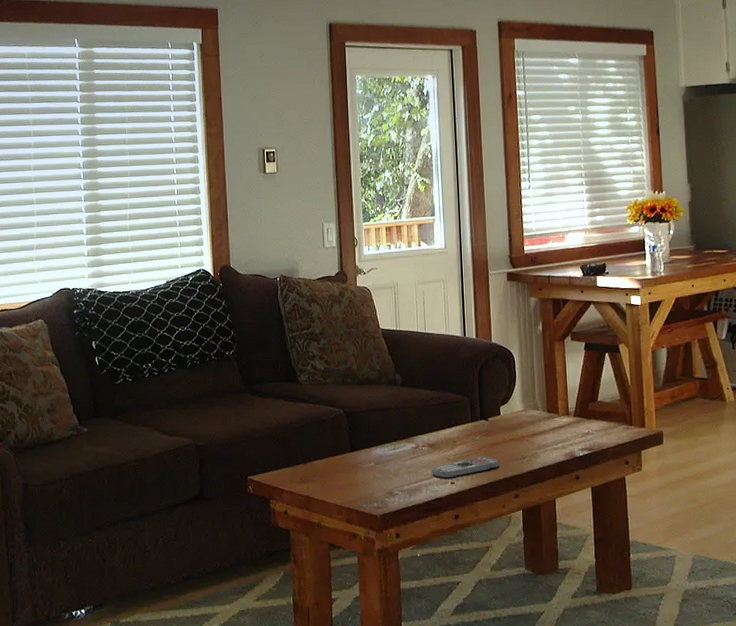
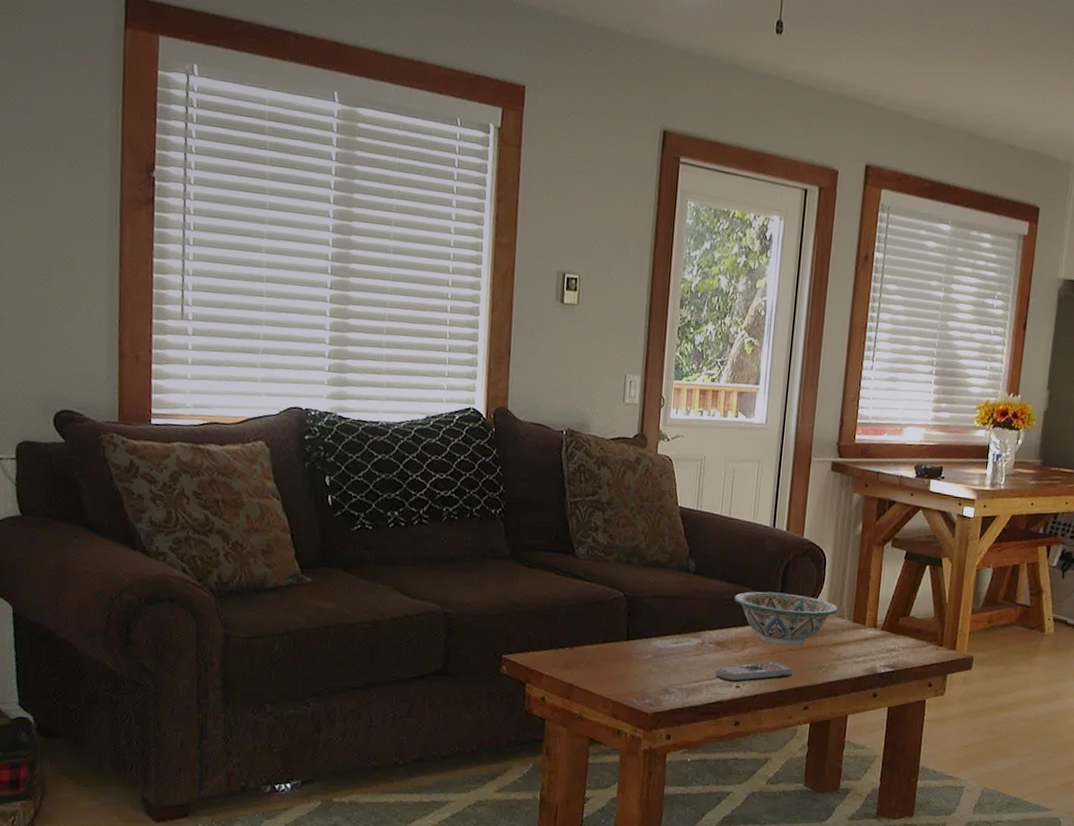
decorative bowl: none [439,393,533,442] -> present [734,591,839,647]

